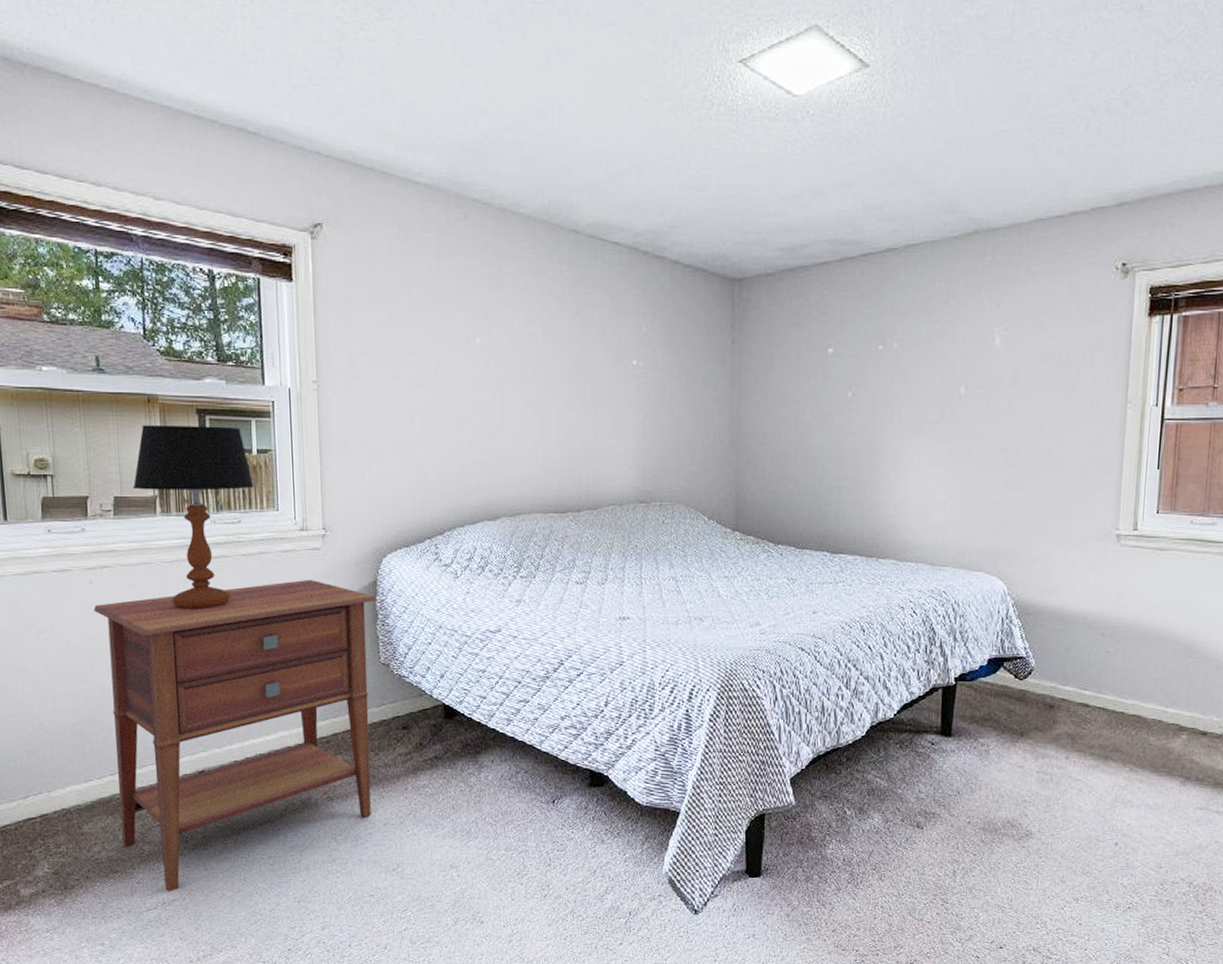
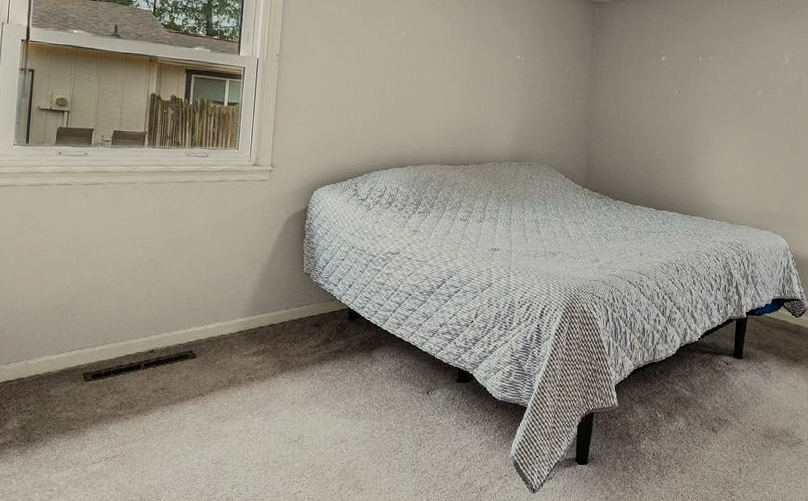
nightstand: present [93,579,376,892] -> none [80,203,305,449]
table lamp: present [132,425,254,610] -> none [129,78,222,222]

